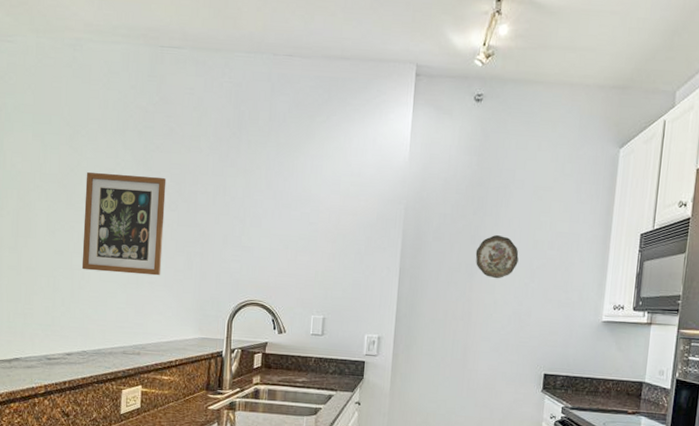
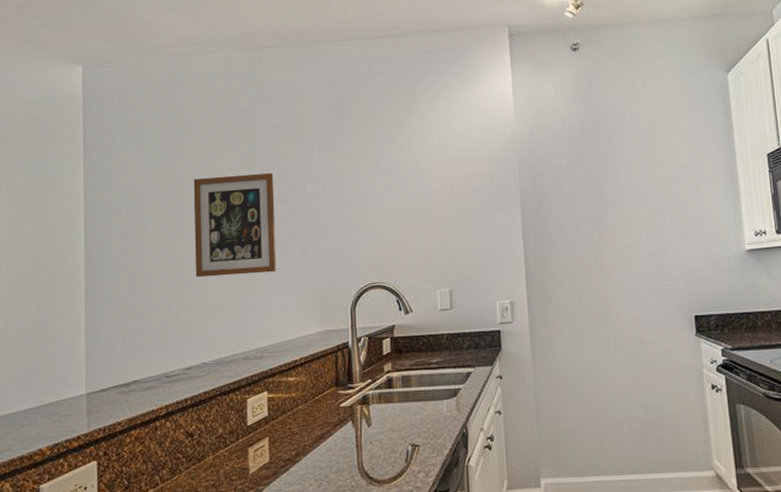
decorative plate: present [475,235,519,279] -> none [598,178,645,223]

